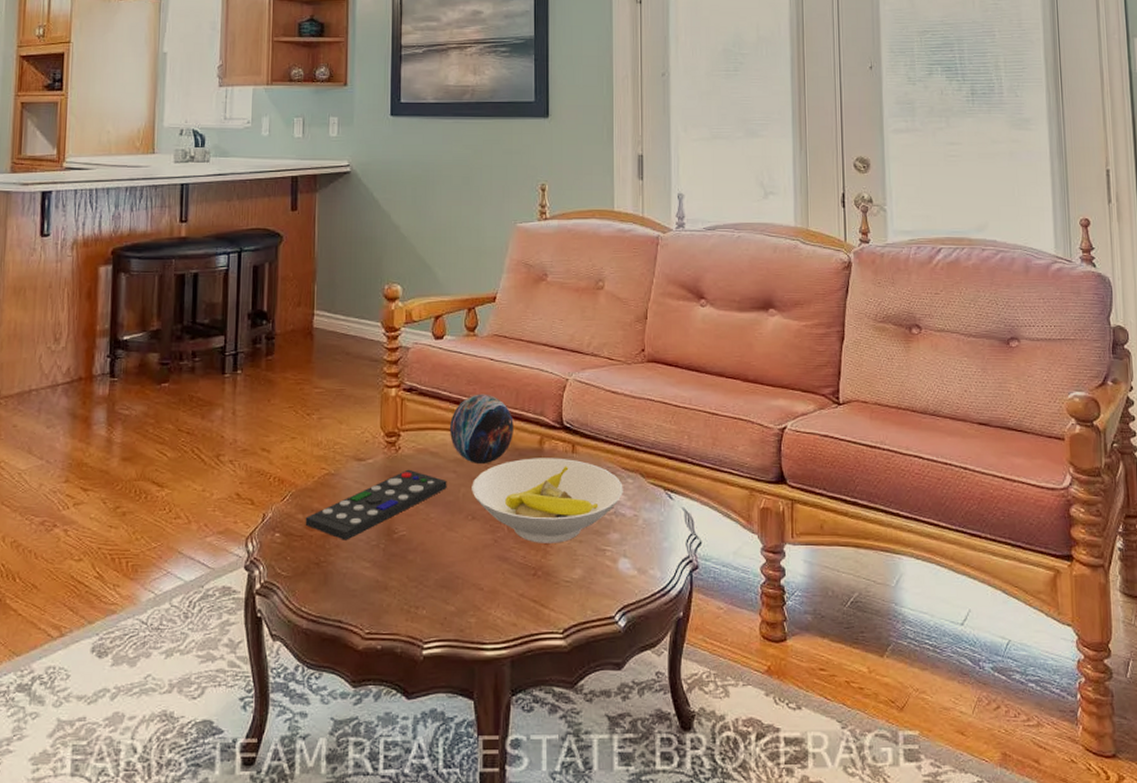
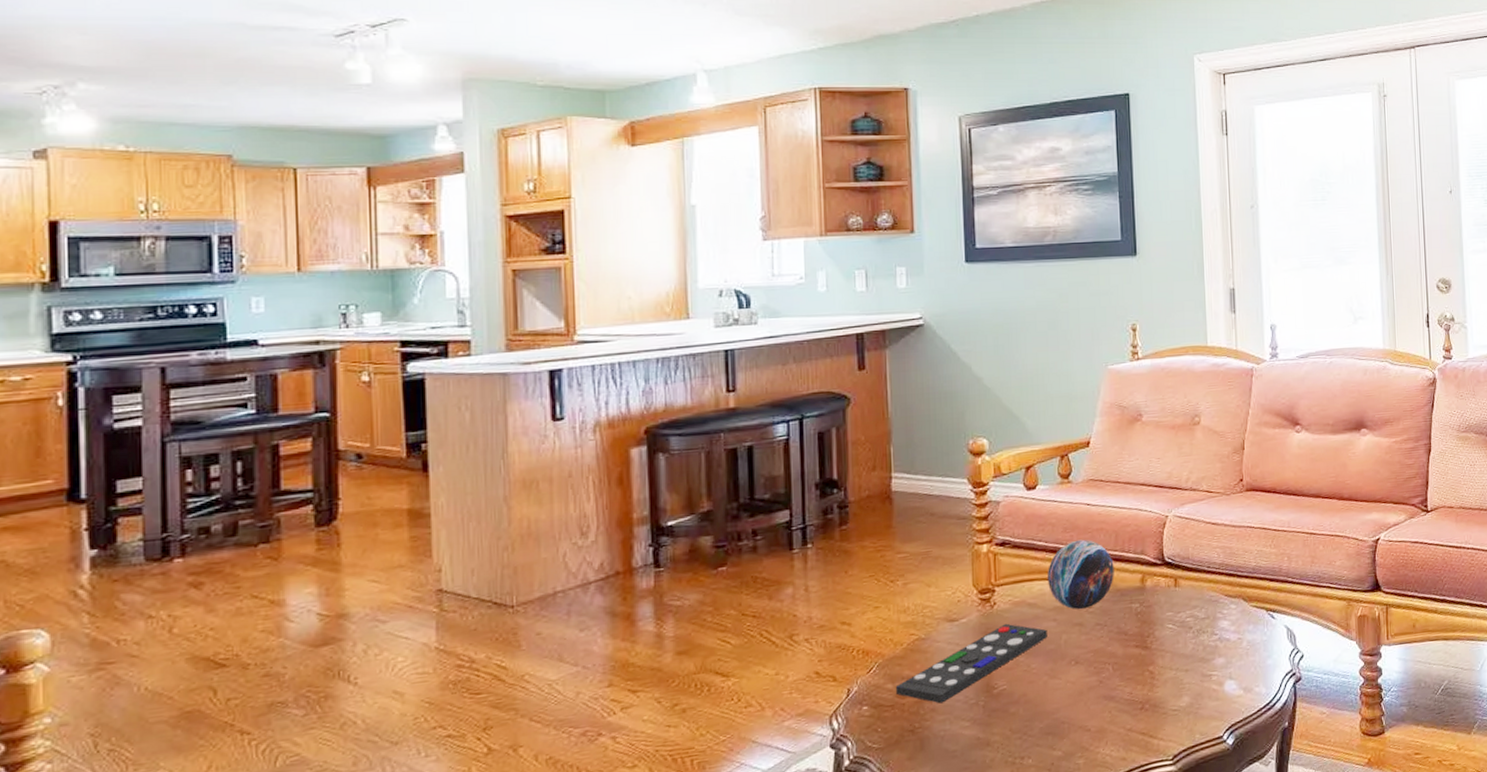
bowl: present [472,458,623,543] -> none [1073,593,1227,678]

